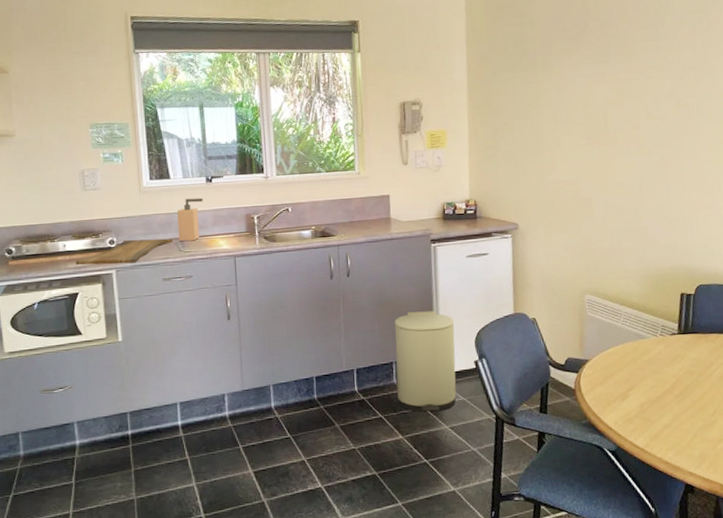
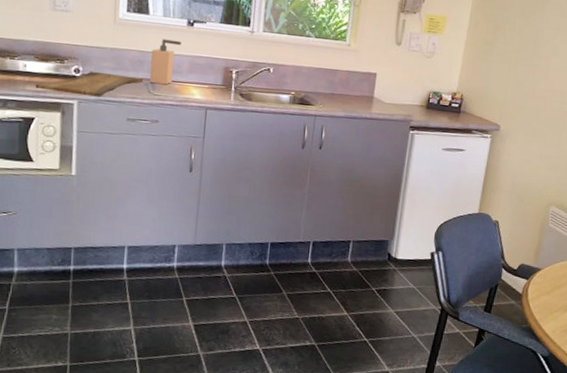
pedal bin: present [394,311,457,412] -> none [348,195,419,295]

